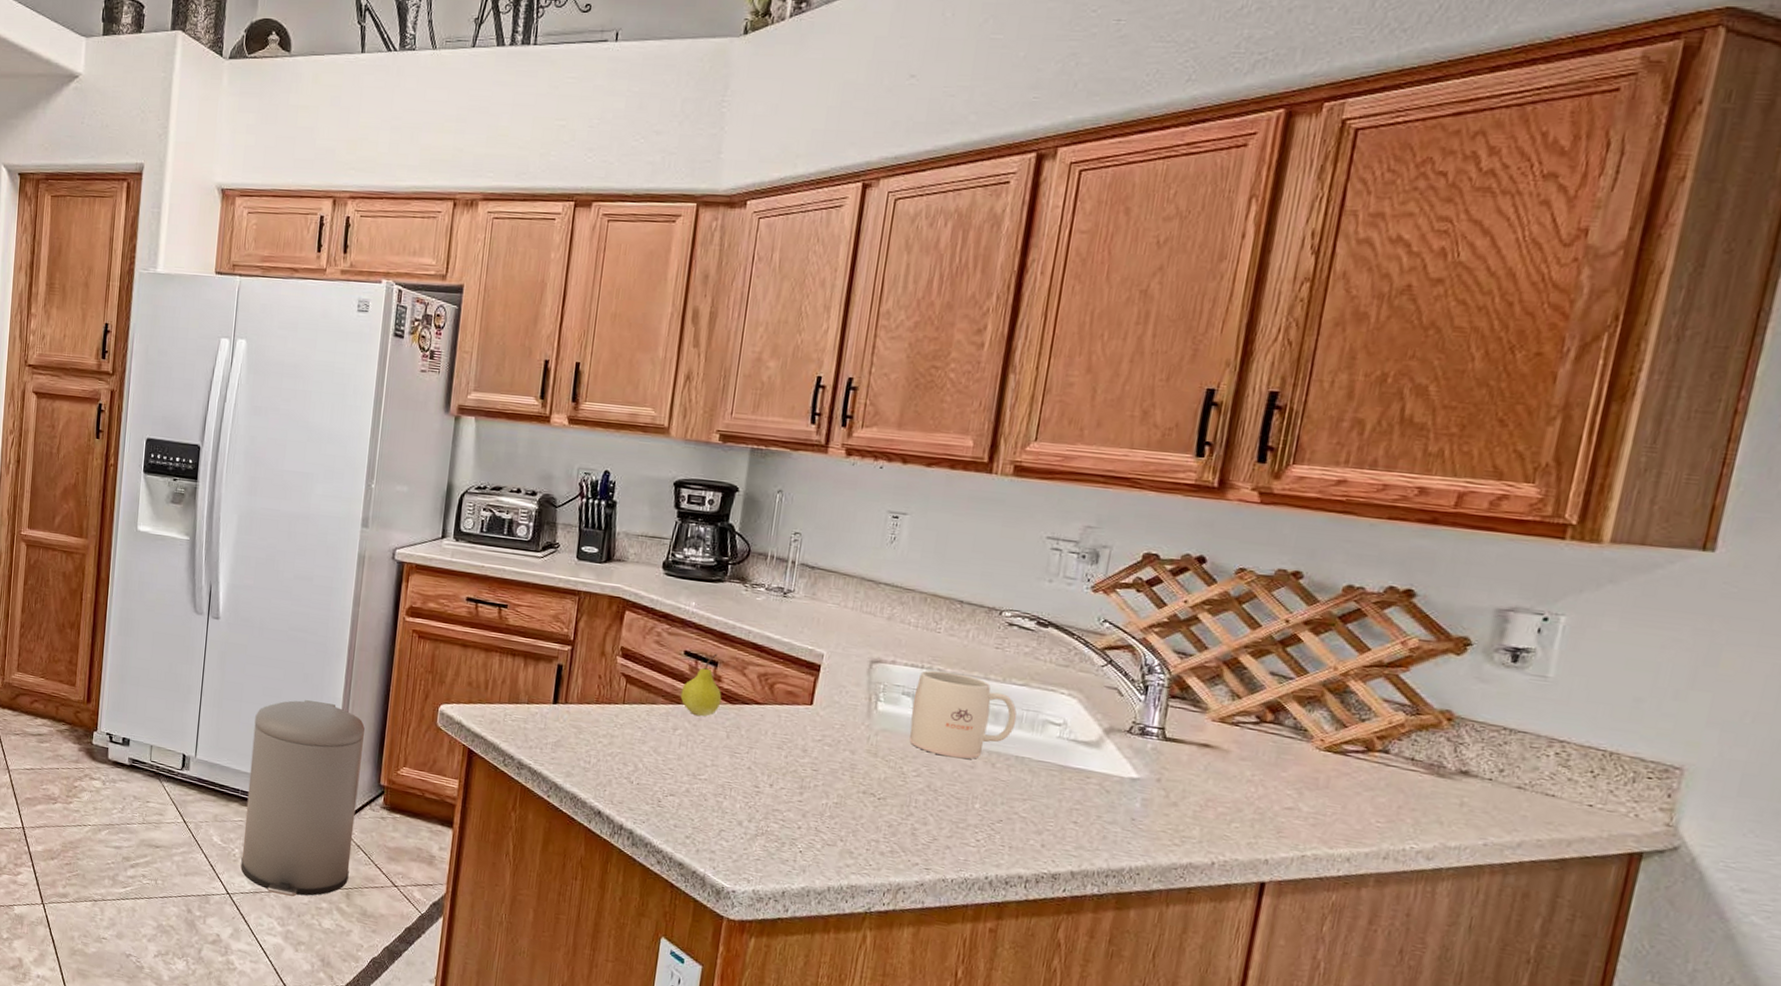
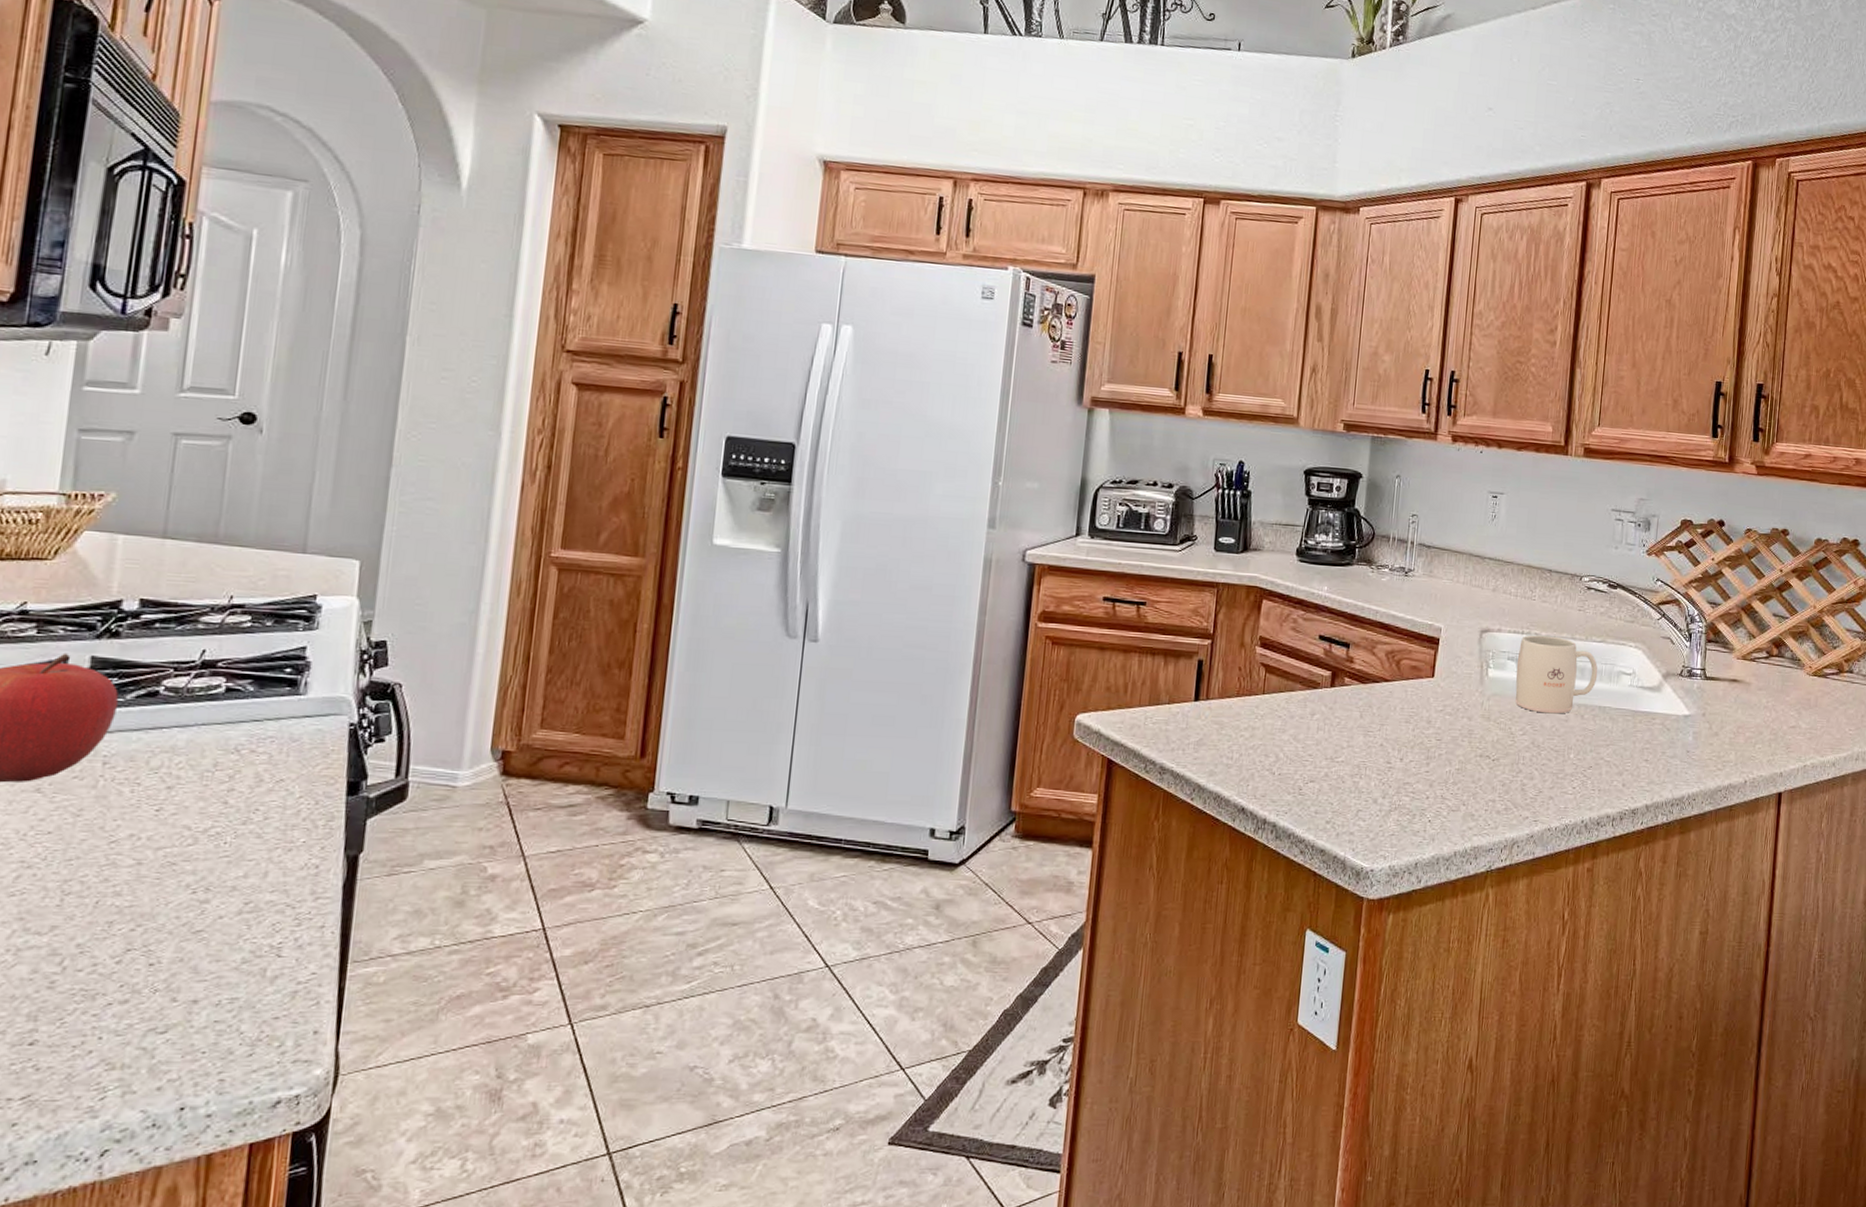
pedal bin: present [240,700,365,897] -> none [843,725,993,957]
fruit: present [680,653,722,717] -> none [1316,635,1355,699]

